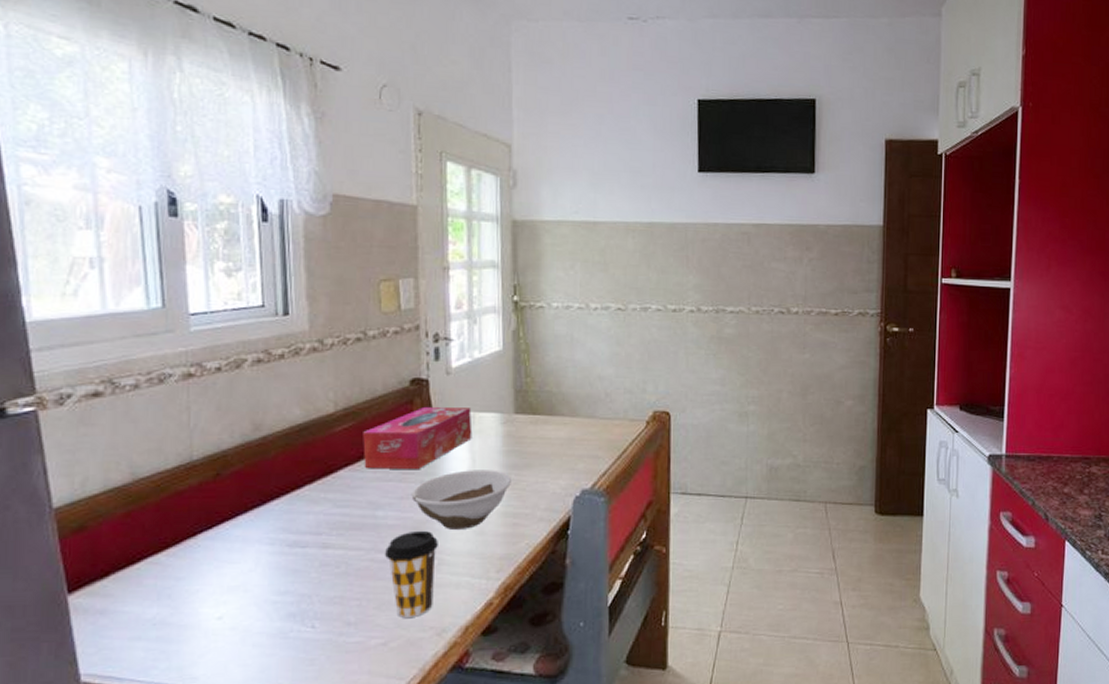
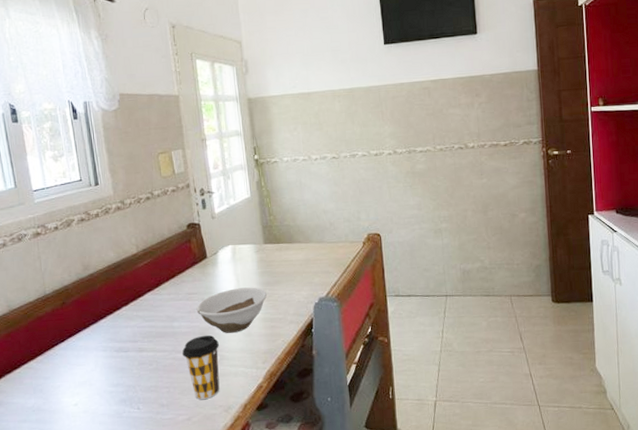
tissue box: present [363,407,473,469] -> none [158,242,235,293]

